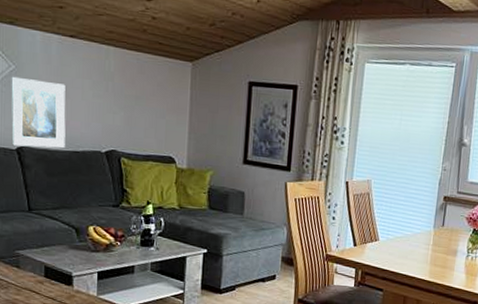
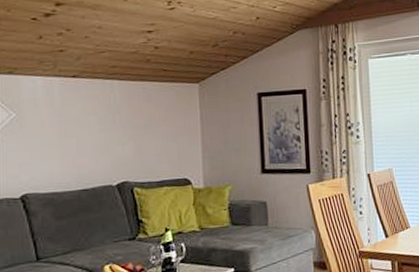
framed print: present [10,76,66,149] -> none [12,124,73,194]

